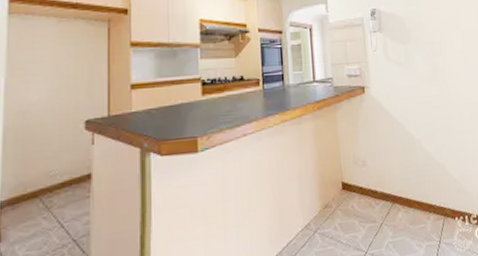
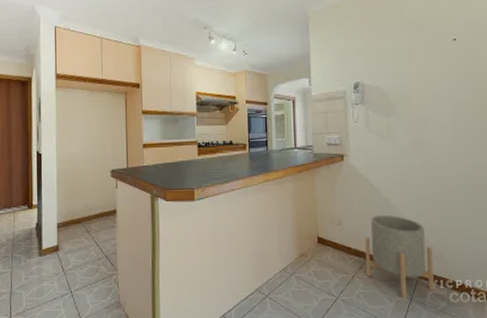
planter: none [390,149,460,243] -> present [364,214,434,299]

